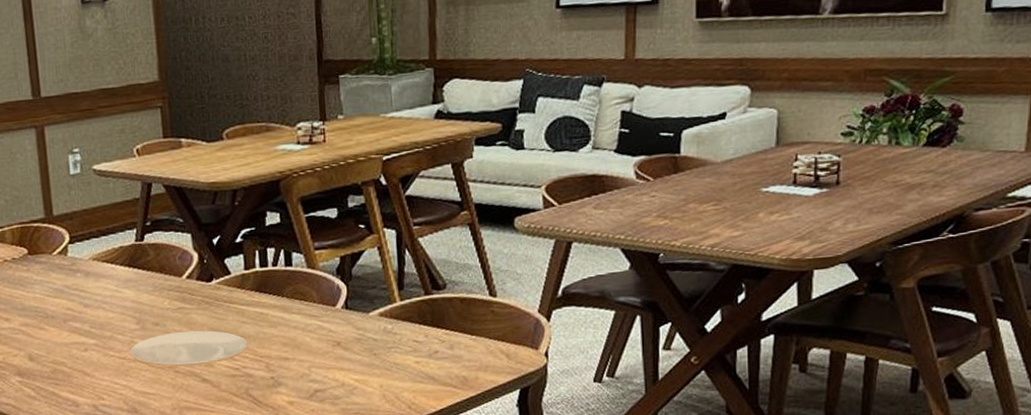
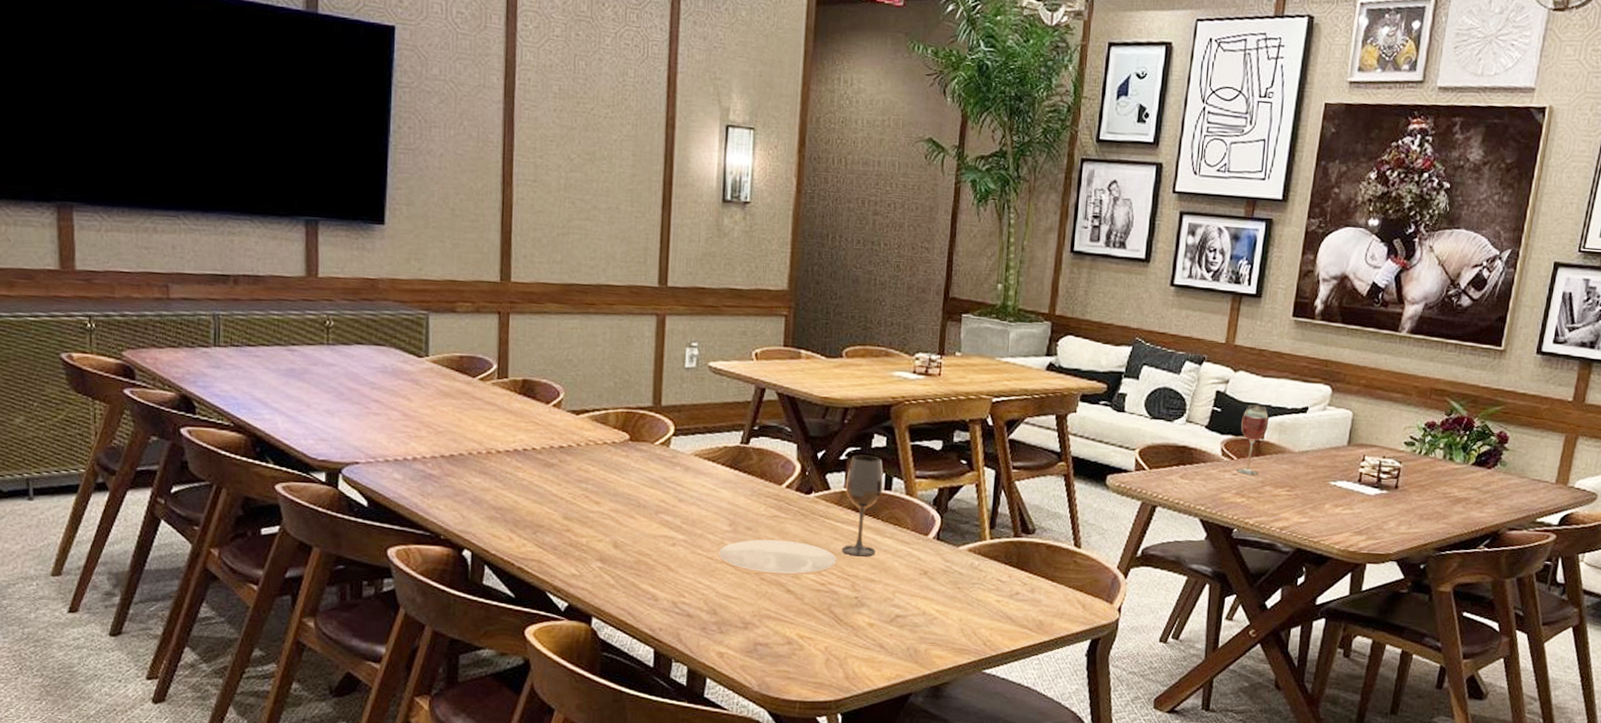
wine glass: none [244,233,285,337] -> present [841,454,884,557]
wineglass: none [653,119,684,195] -> present [1236,405,1269,475]

